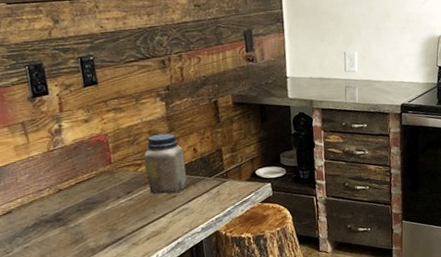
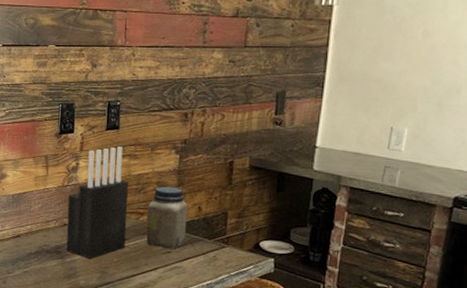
knife block: none [57,102,130,220] -> present [66,147,129,259]

